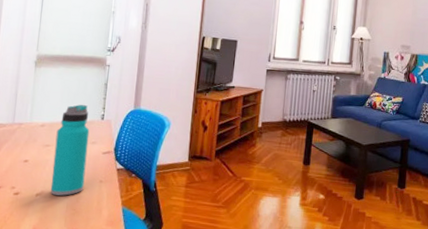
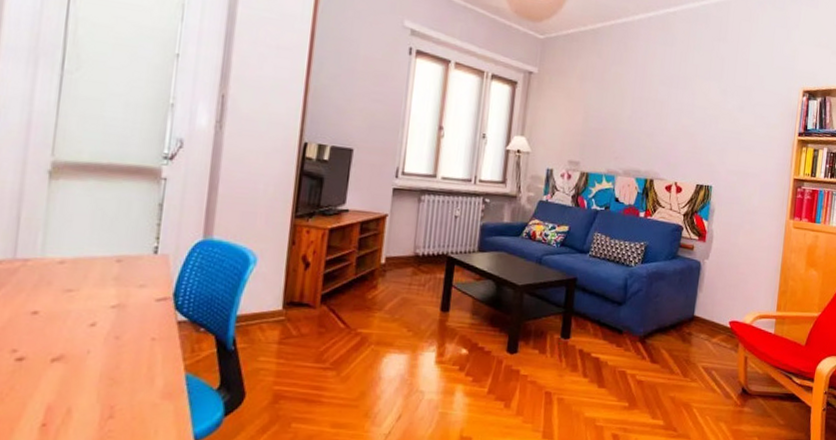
water bottle: present [50,104,90,196] -> none [74,233,136,360]

